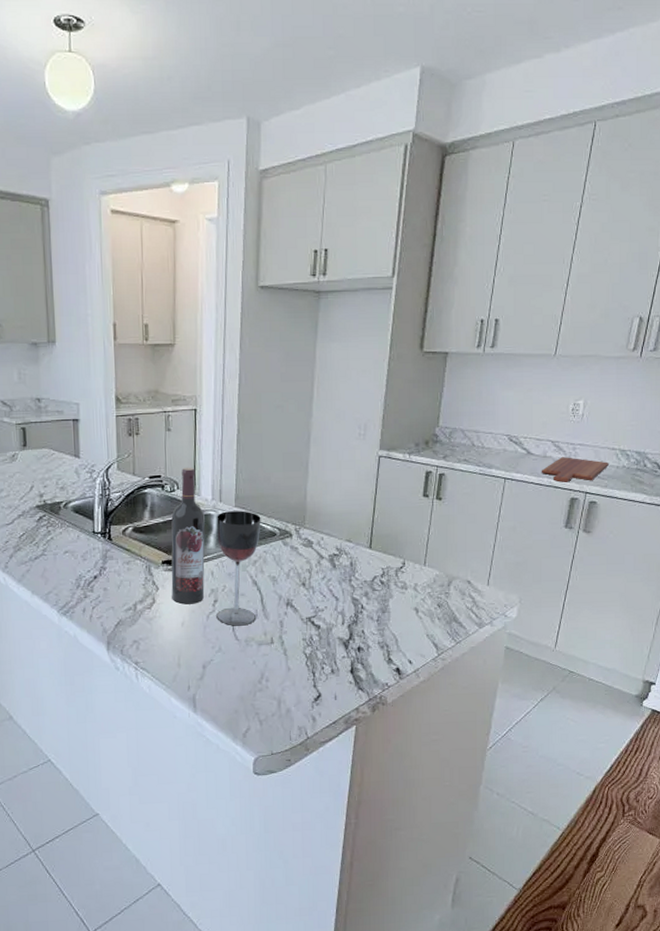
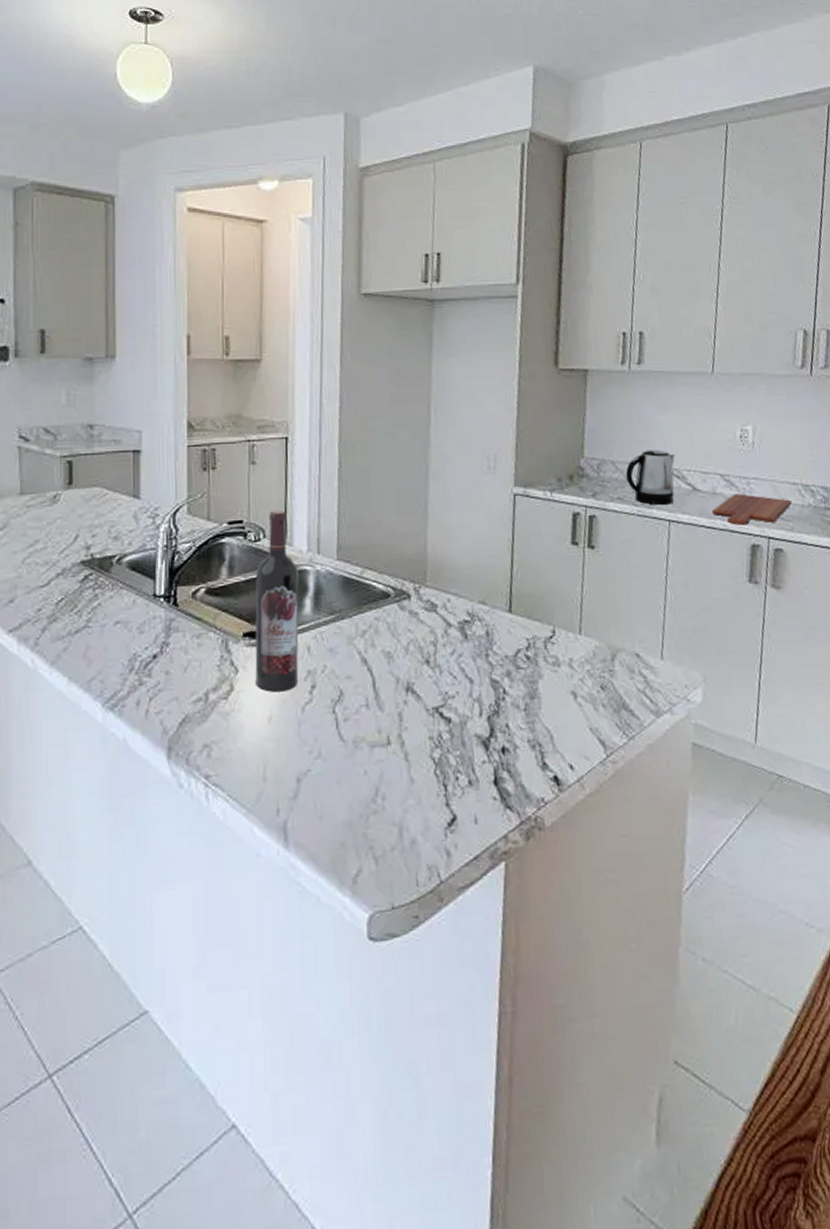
wineglass: present [216,511,261,626] -> none [314,565,371,721]
kettle: none [472,420,515,466] -> present [625,449,675,505]

